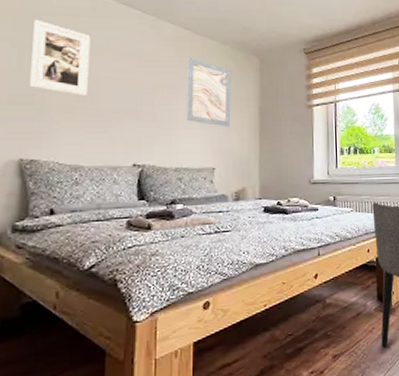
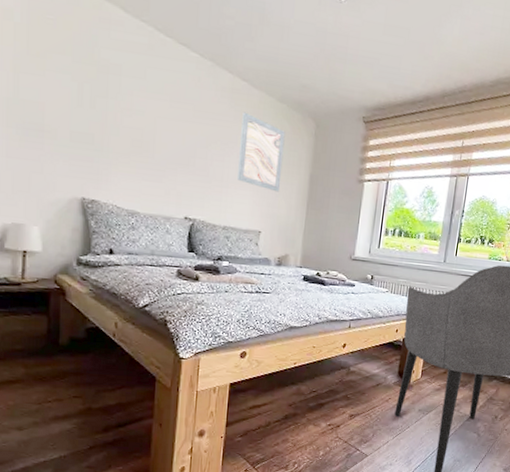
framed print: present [29,19,91,95] -> none [89,52,148,142]

